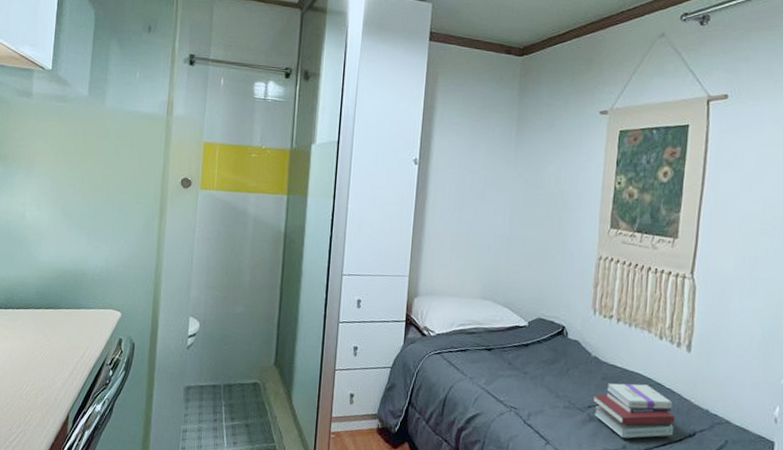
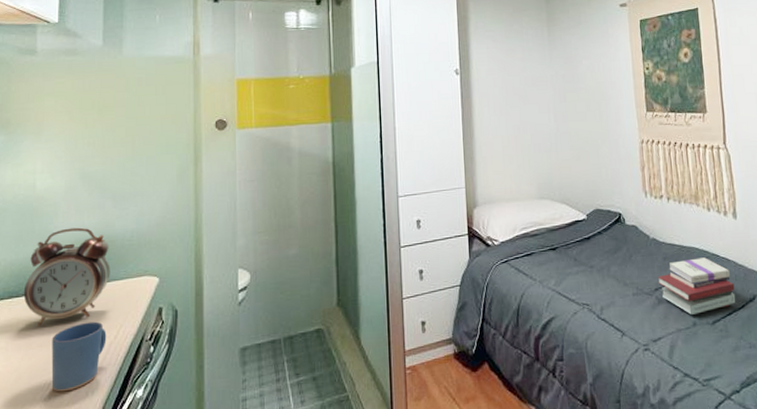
alarm clock: none [10,257,82,337] -> present [23,227,110,327]
mug: none [28,340,75,395] -> present [51,321,107,392]

